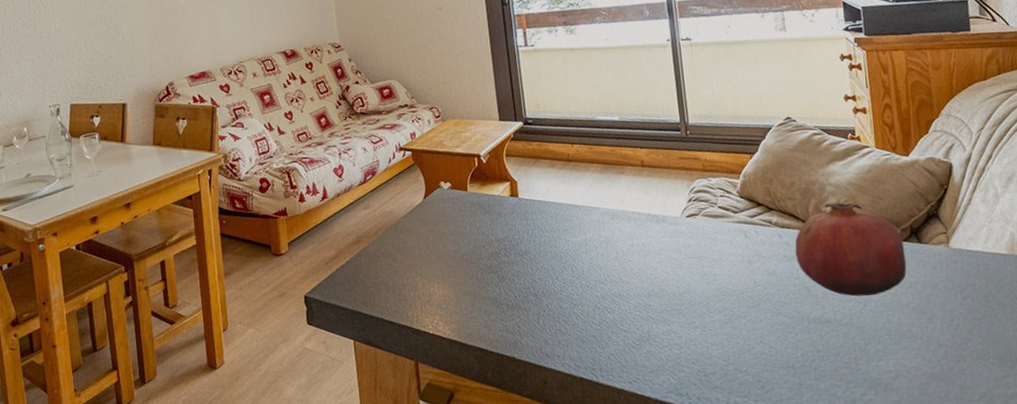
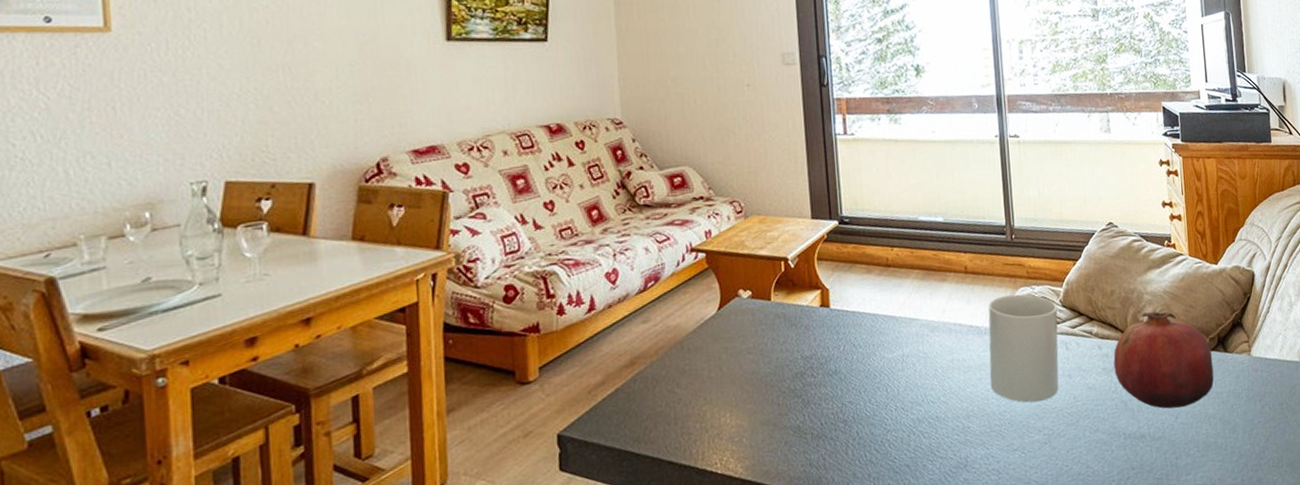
mug: none [665,185,739,285] -> present [988,294,1059,403]

